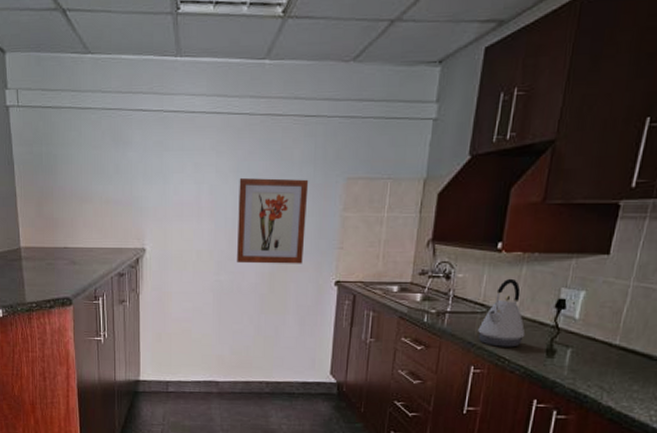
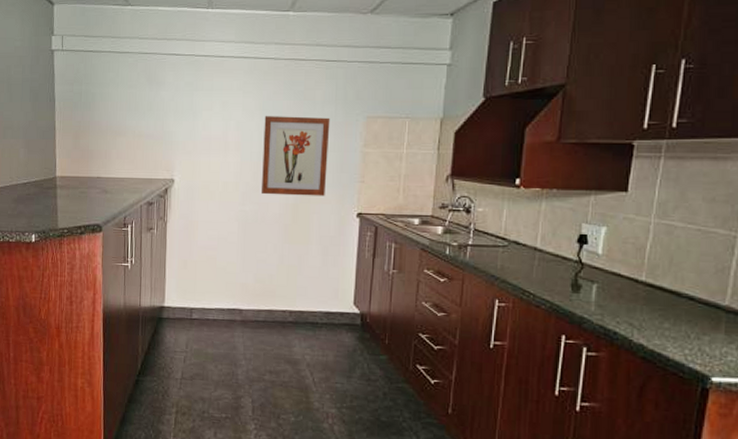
kettle: present [478,278,526,347] -> none [501,213,549,282]

